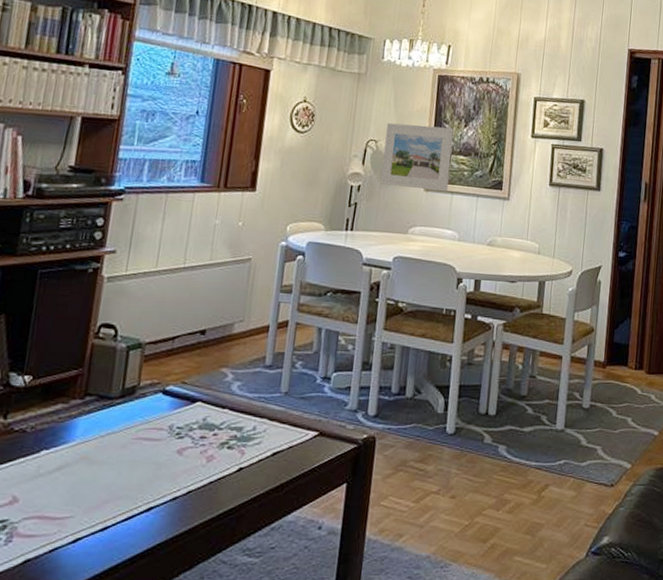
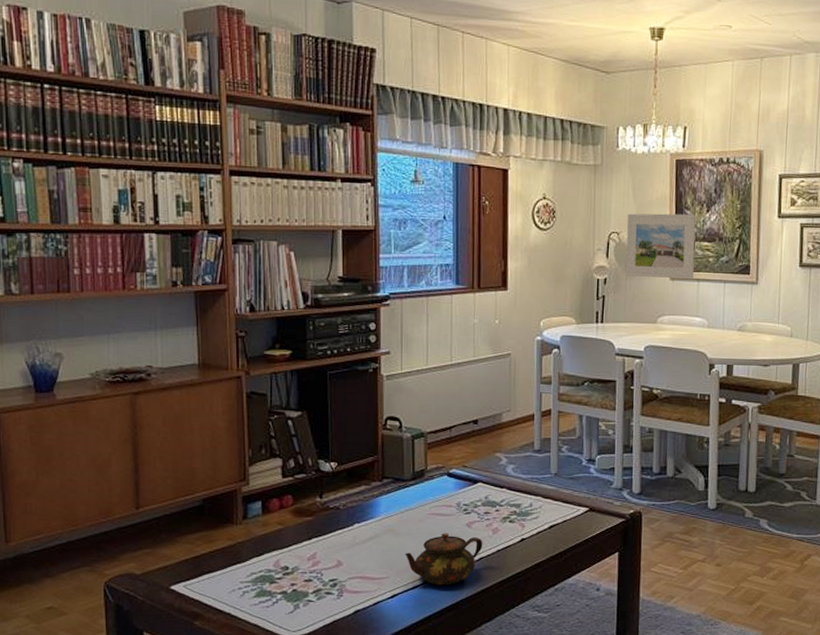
teapot: none [97,461,194,526] -> present [404,533,483,585]

